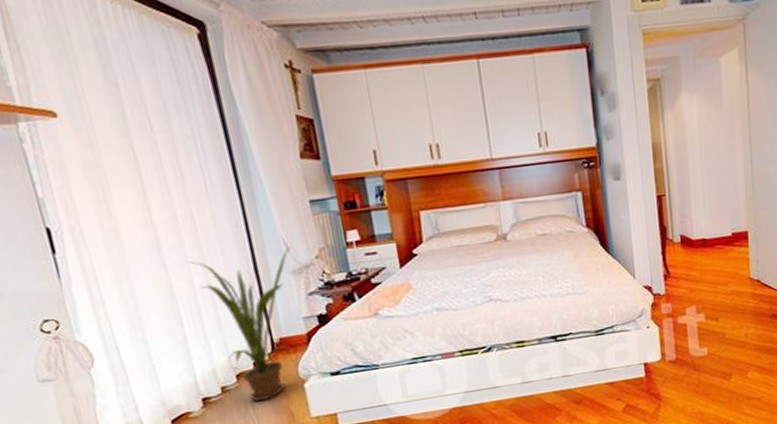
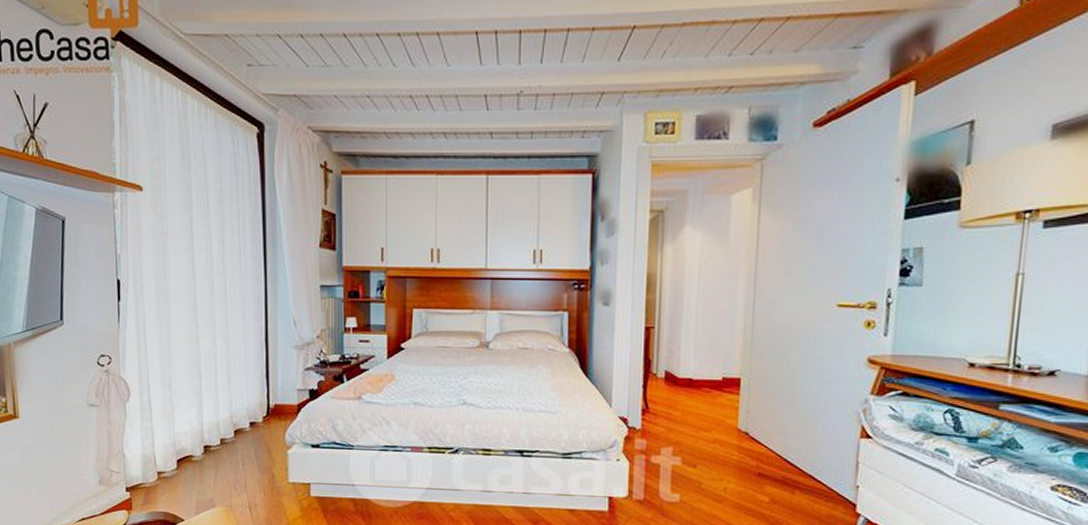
house plant: present [190,247,291,401] -> none [217,324,297,458]

